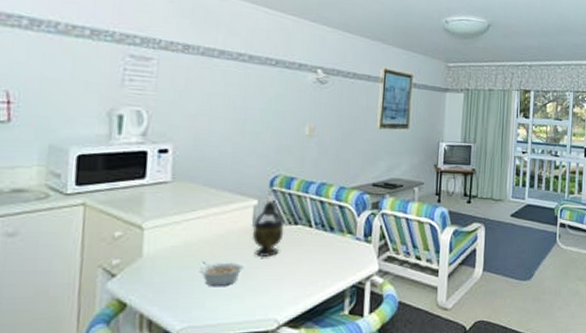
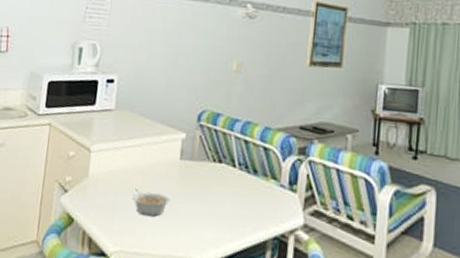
teapot: present [251,200,284,256] -> none [178,135,209,193]

